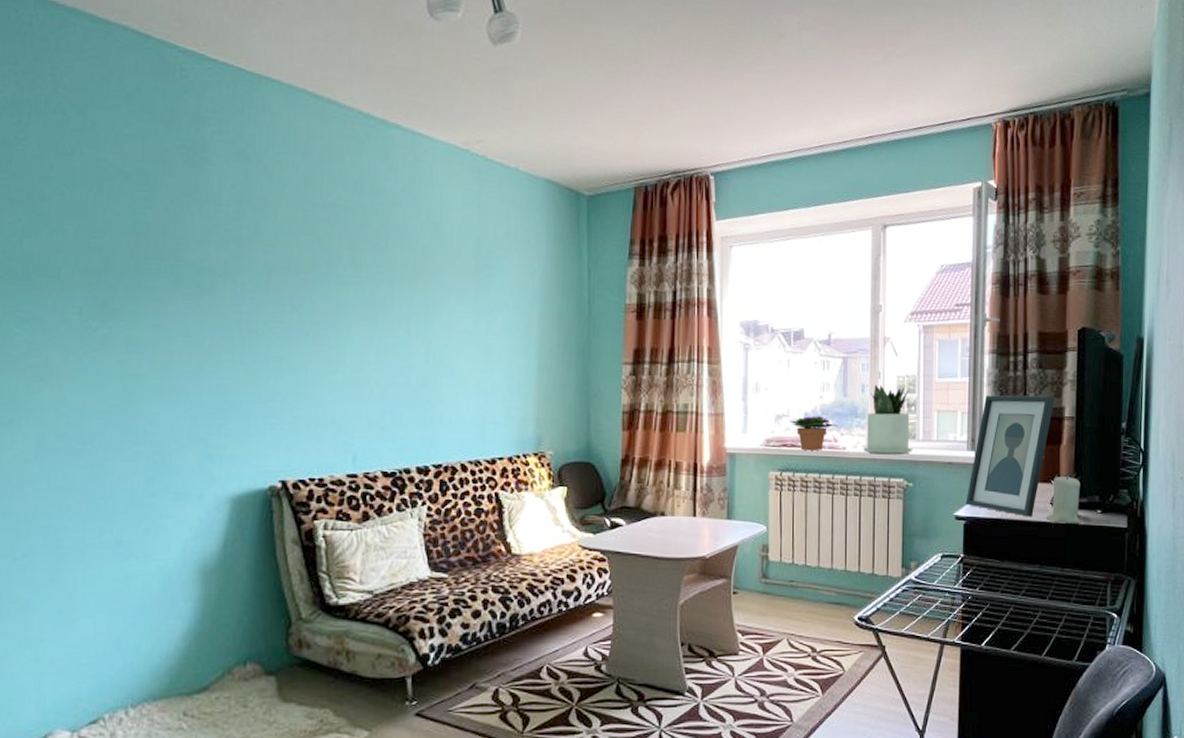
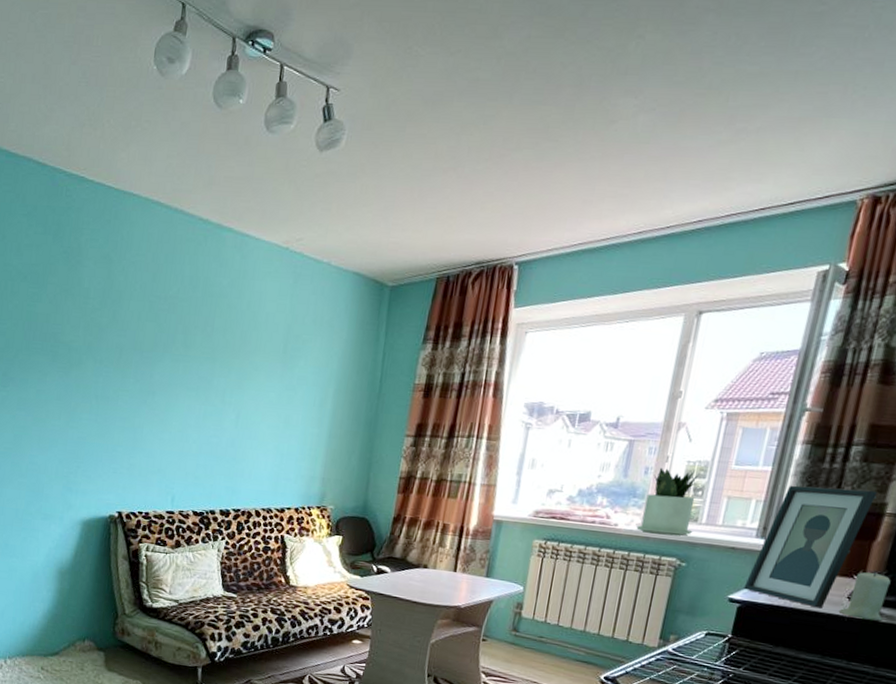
potted flower: present [789,415,841,451] -> none [561,493,616,525]

